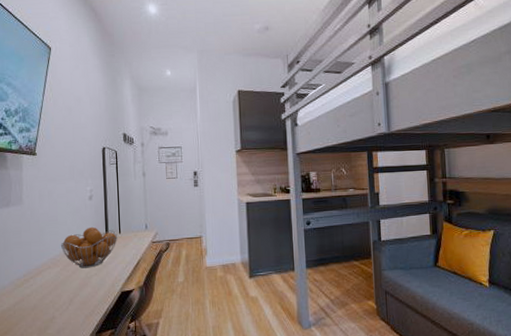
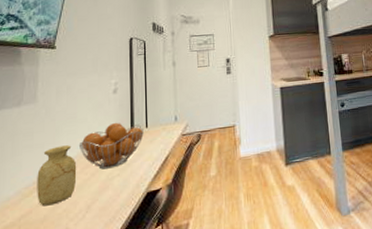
vase: none [26,245,60,296] -> present [37,145,77,207]

